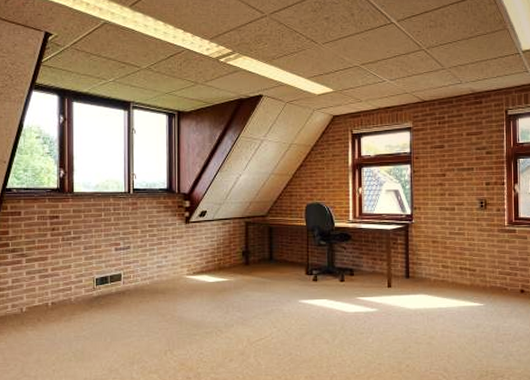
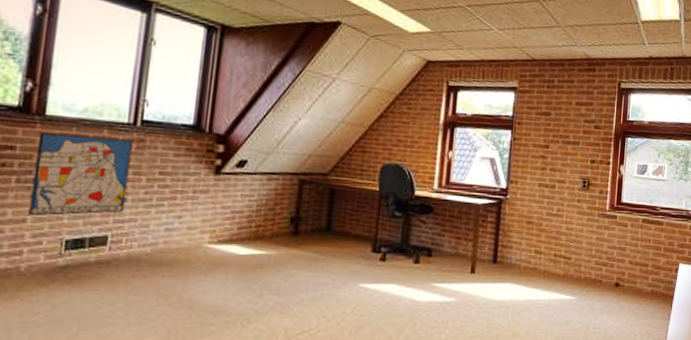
wall art: none [71,204,130,263] -> present [28,132,133,217]

